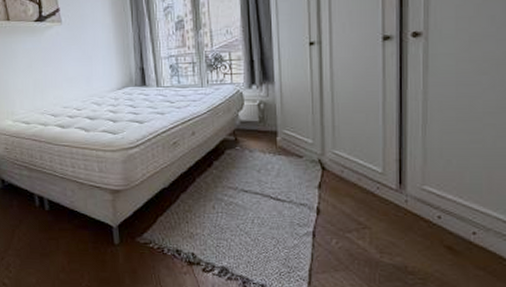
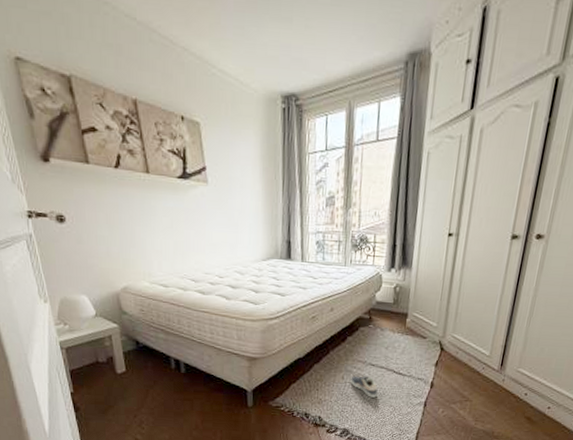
sneaker: none [223,204,256,229] -> present [350,375,378,398]

